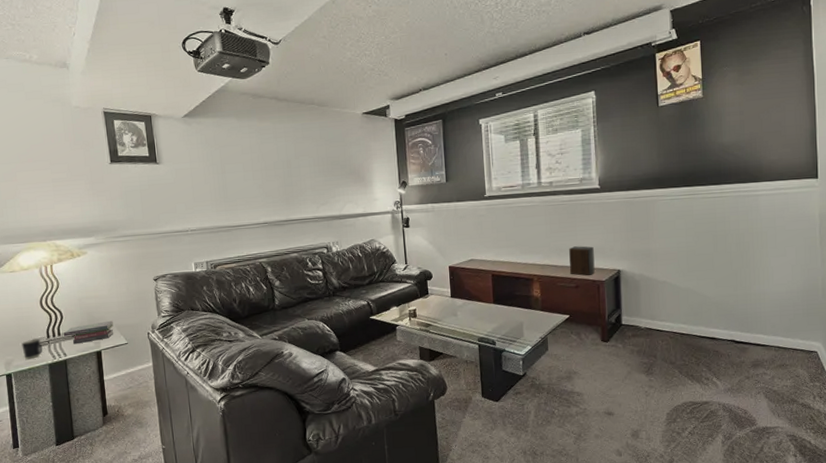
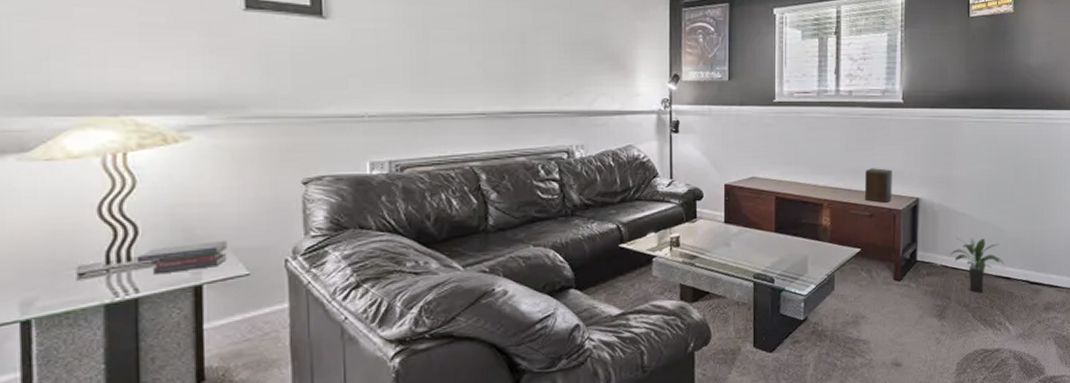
mug: present [21,338,43,360] -> none [55,265,97,298]
potted plant: none [654,302,708,352] -> present [950,237,1004,293]

